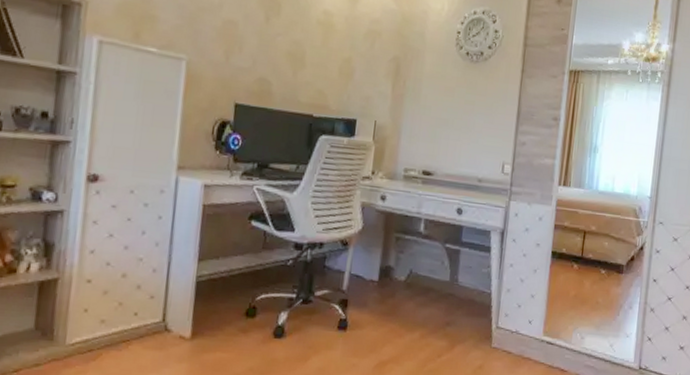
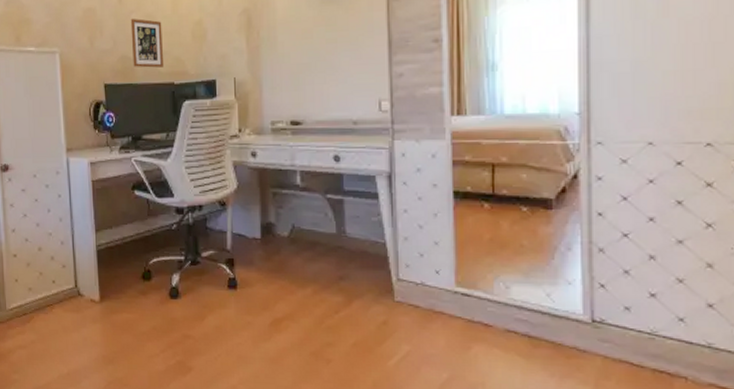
picture frame: none [271,42,309,97] -> present [130,18,164,68]

